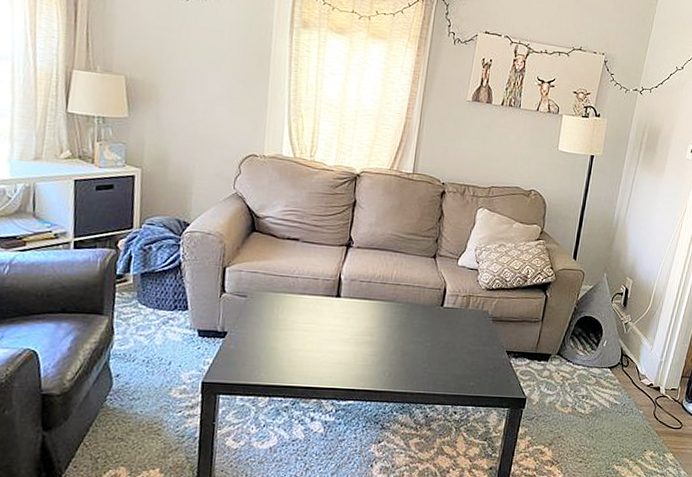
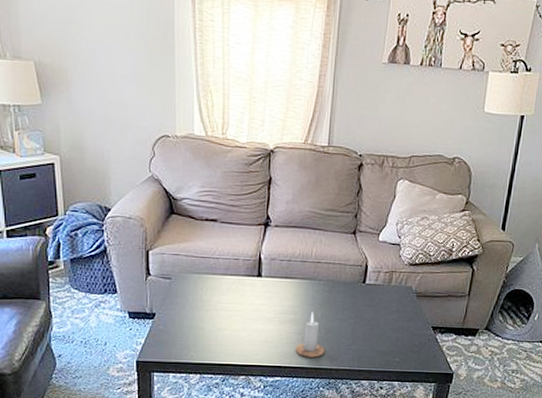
candle: none [370,334,400,381] -> present [295,312,325,357]

